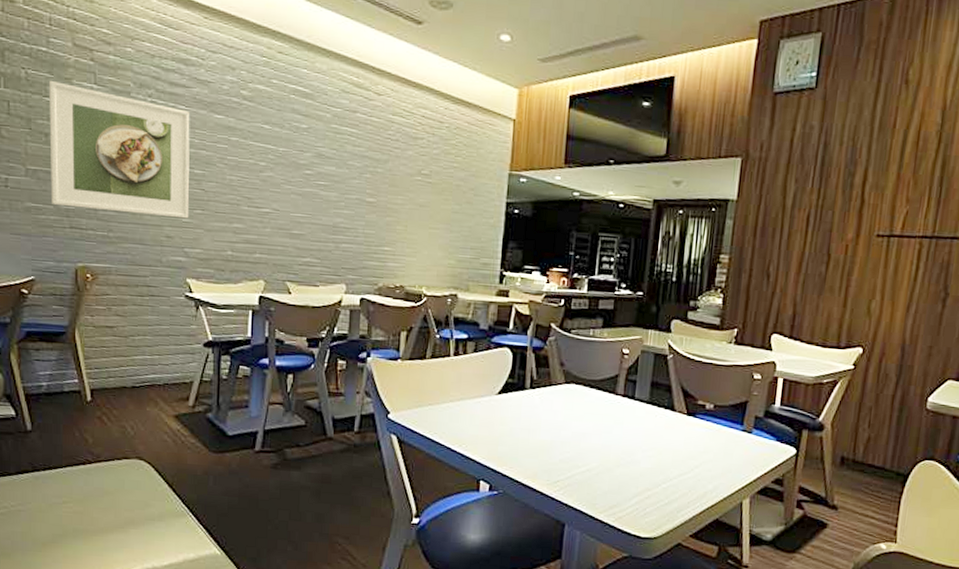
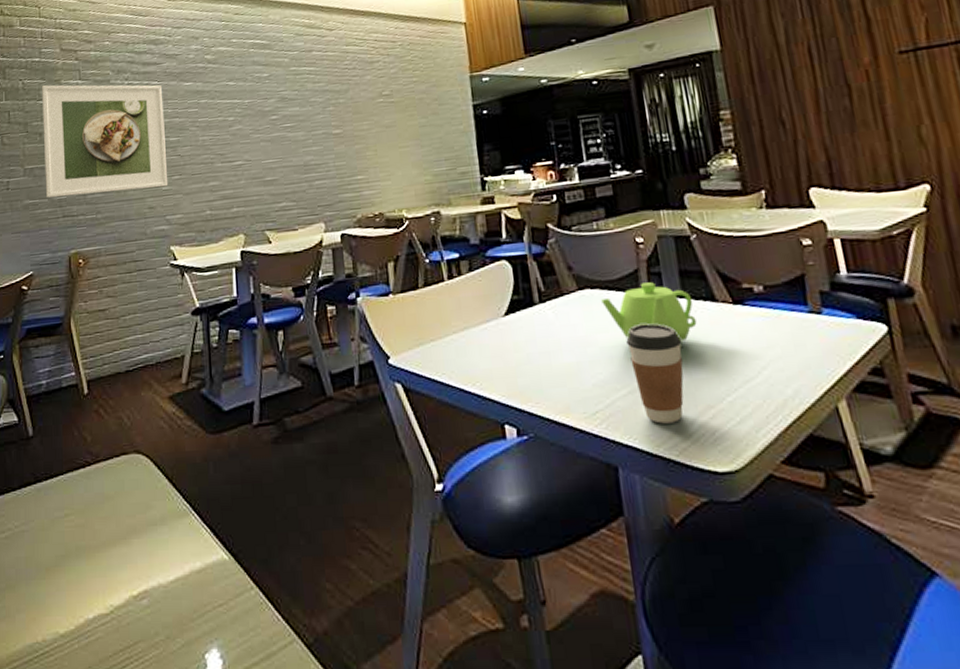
teapot: none [582,387,656,443] -> present [601,282,697,348]
coffee cup: none [594,419,639,498] -> present [626,323,684,424]

